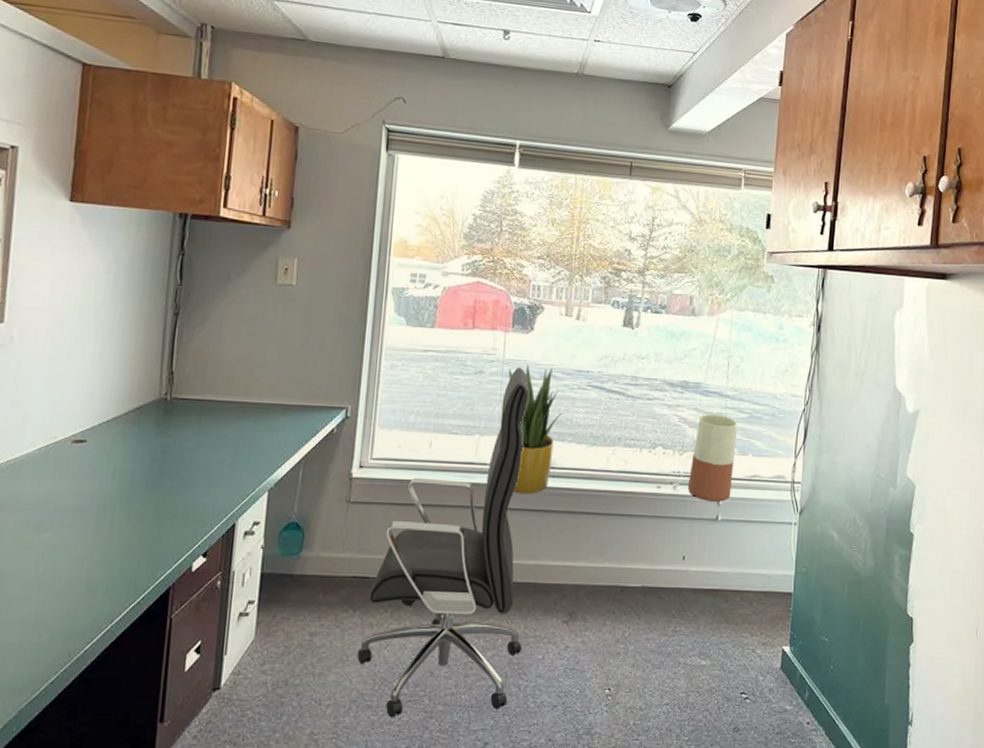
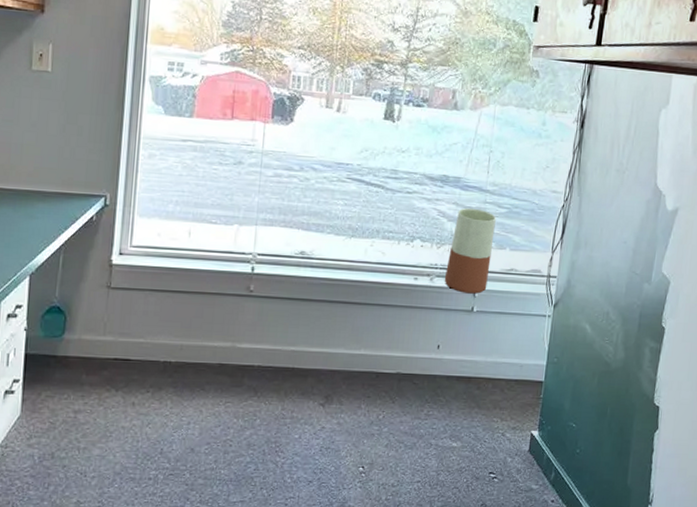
office chair: present [357,368,529,718] -> none [120,159,288,490]
planter: present [508,364,563,494] -> none [267,156,322,284]

